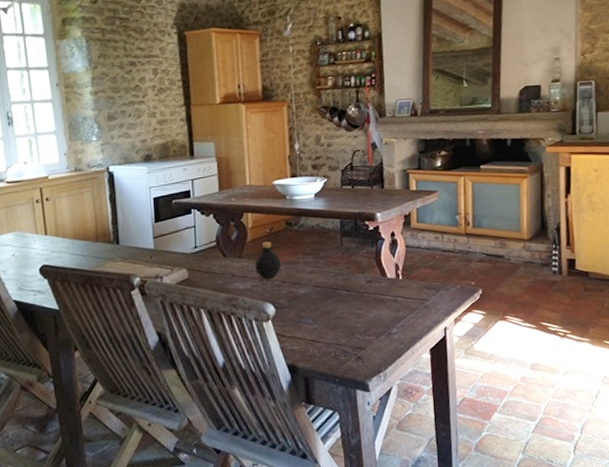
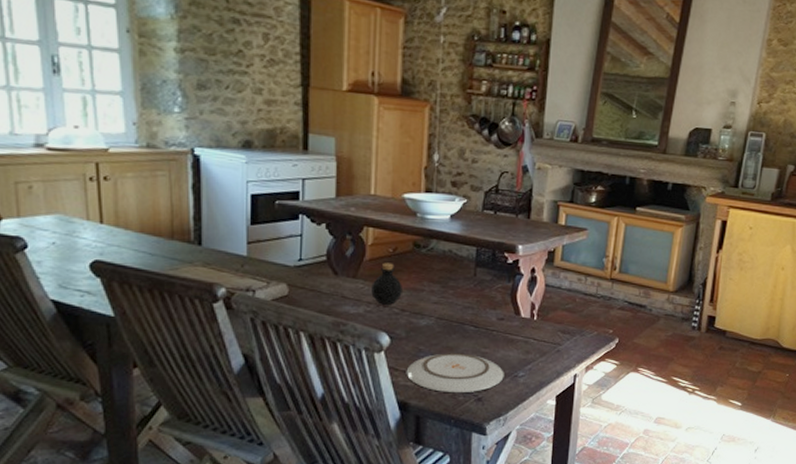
plate: none [291,316,379,354] -> present [406,353,504,393]

